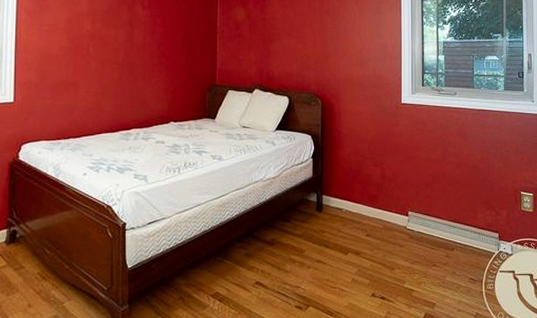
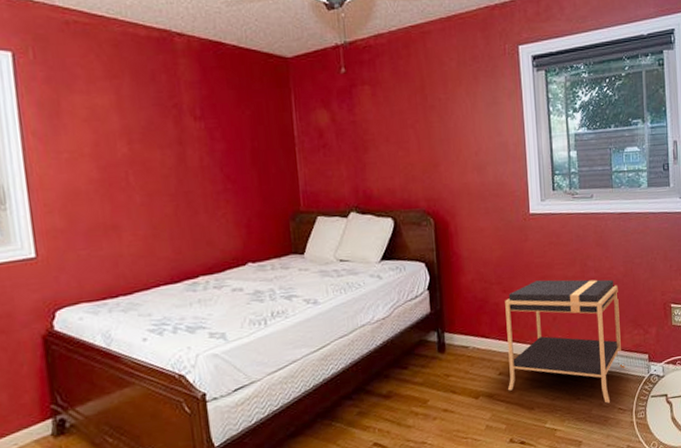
nightstand: none [374,159,478,273] -> present [505,279,626,403]

